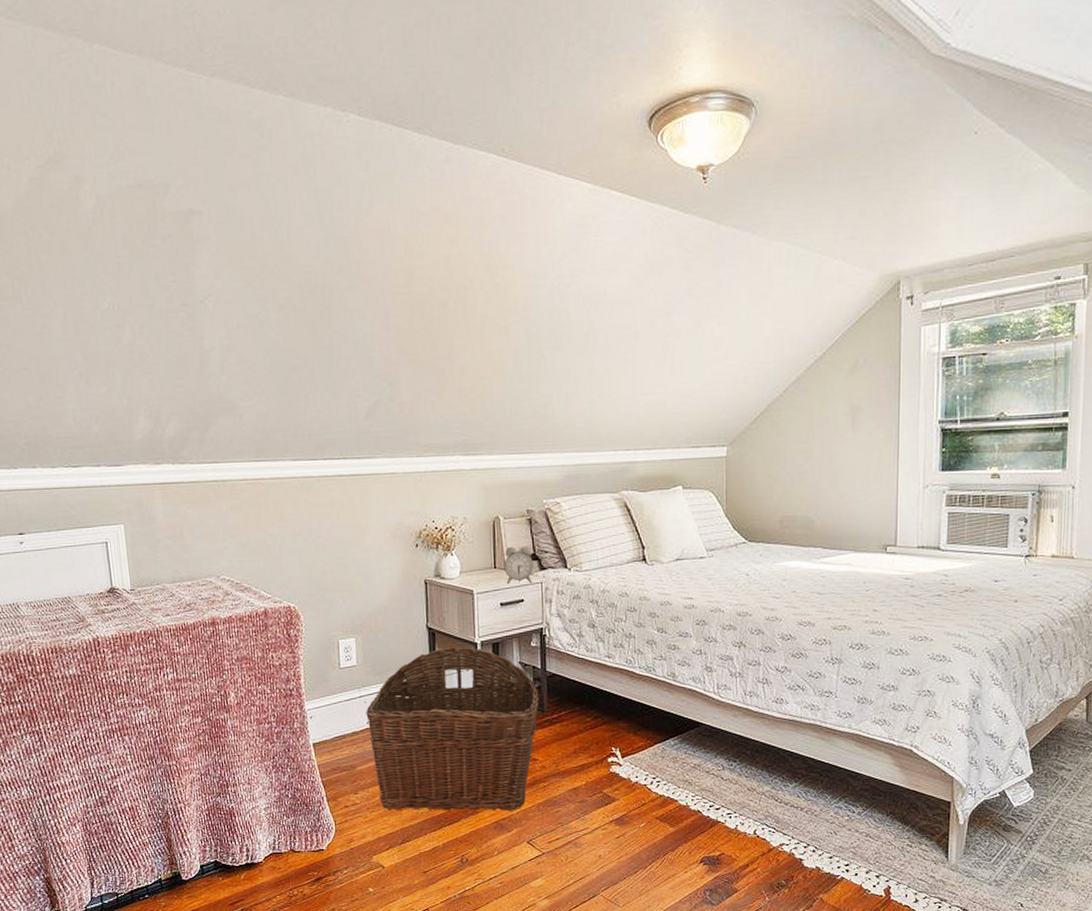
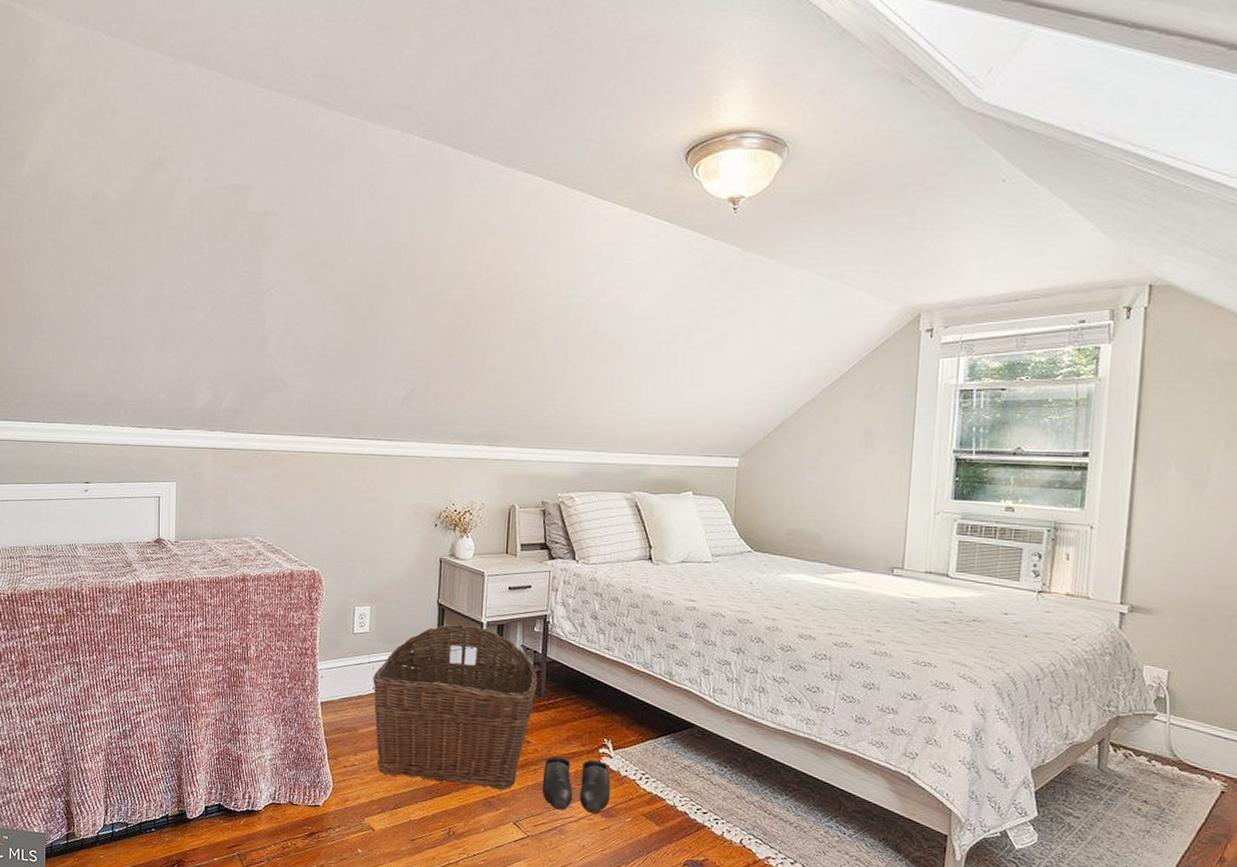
alarm clock: present [504,546,534,585] -> none [515,535,544,572]
shoe: none [553,770,622,824] -> present [542,756,611,814]

